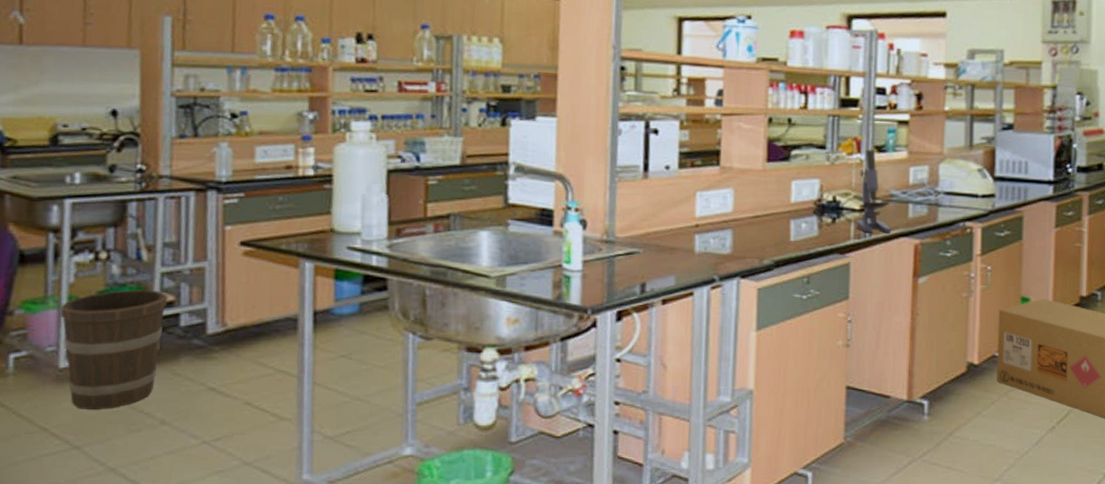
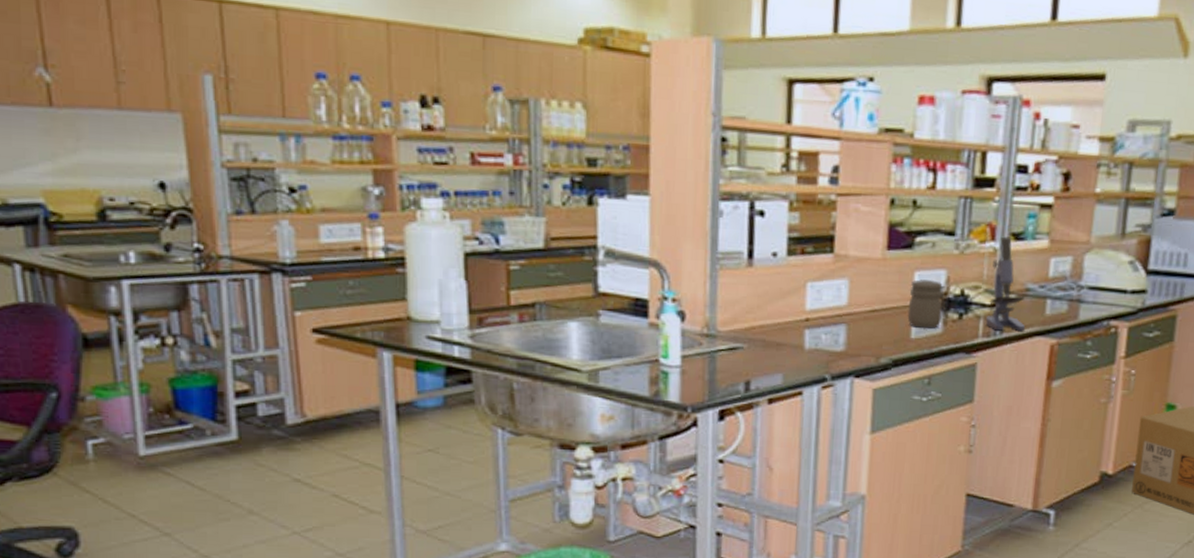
bucket: present [60,289,168,410] -> none [132,377,243,498]
jar: none [786,188,821,232] -> present [907,279,947,328]

